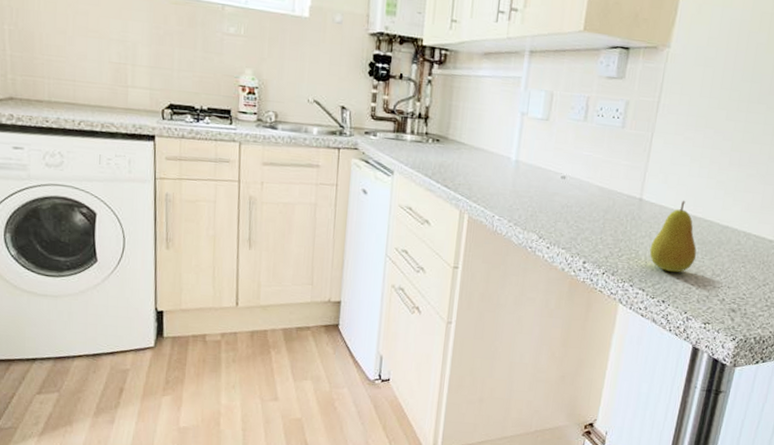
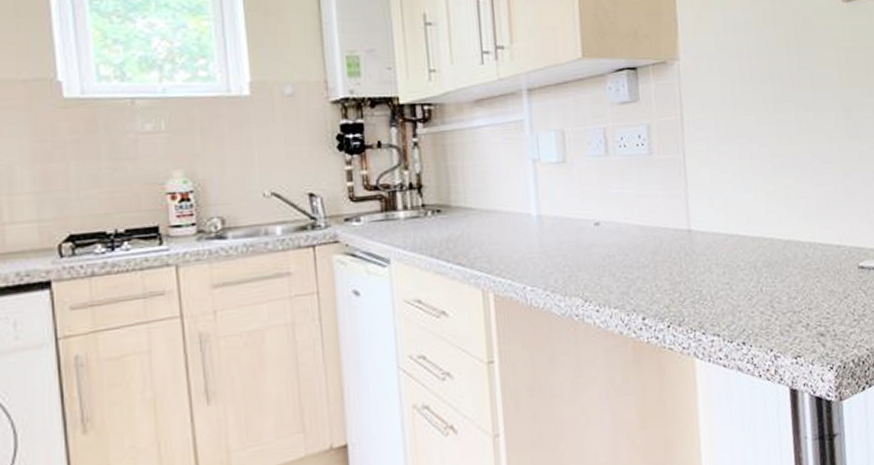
fruit: present [649,200,697,273] -> none [713,221,766,307]

